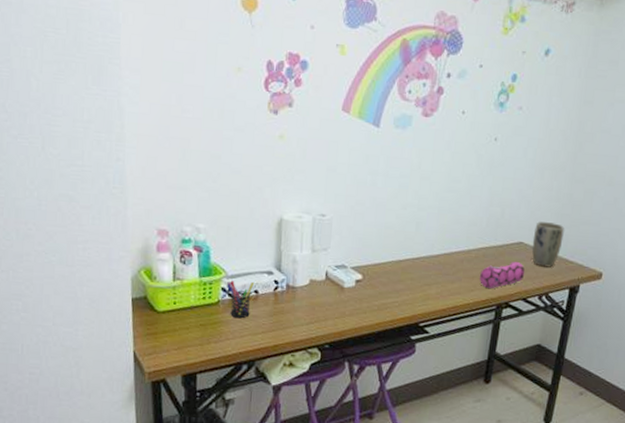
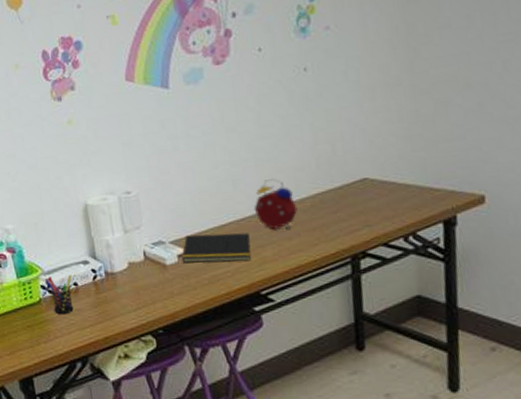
notepad: none [360,264,420,296] -> present [182,232,251,263]
alarm clock: none [429,227,464,274] -> present [253,177,298,230]
pencil case: present [479,261,525,288] -> none [321,201,379,239]
plant pot: present [532,222,564,268] -> none [379,147,420,202]

